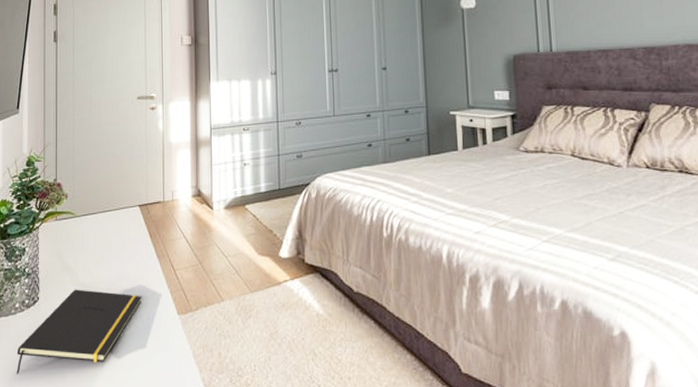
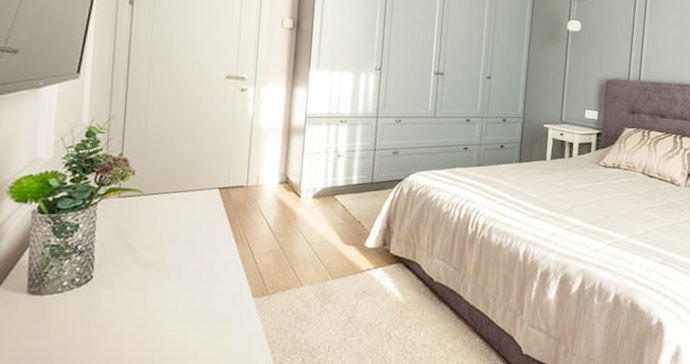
notepad: present [16,289,142,374] -> none [60,269,215,354]

